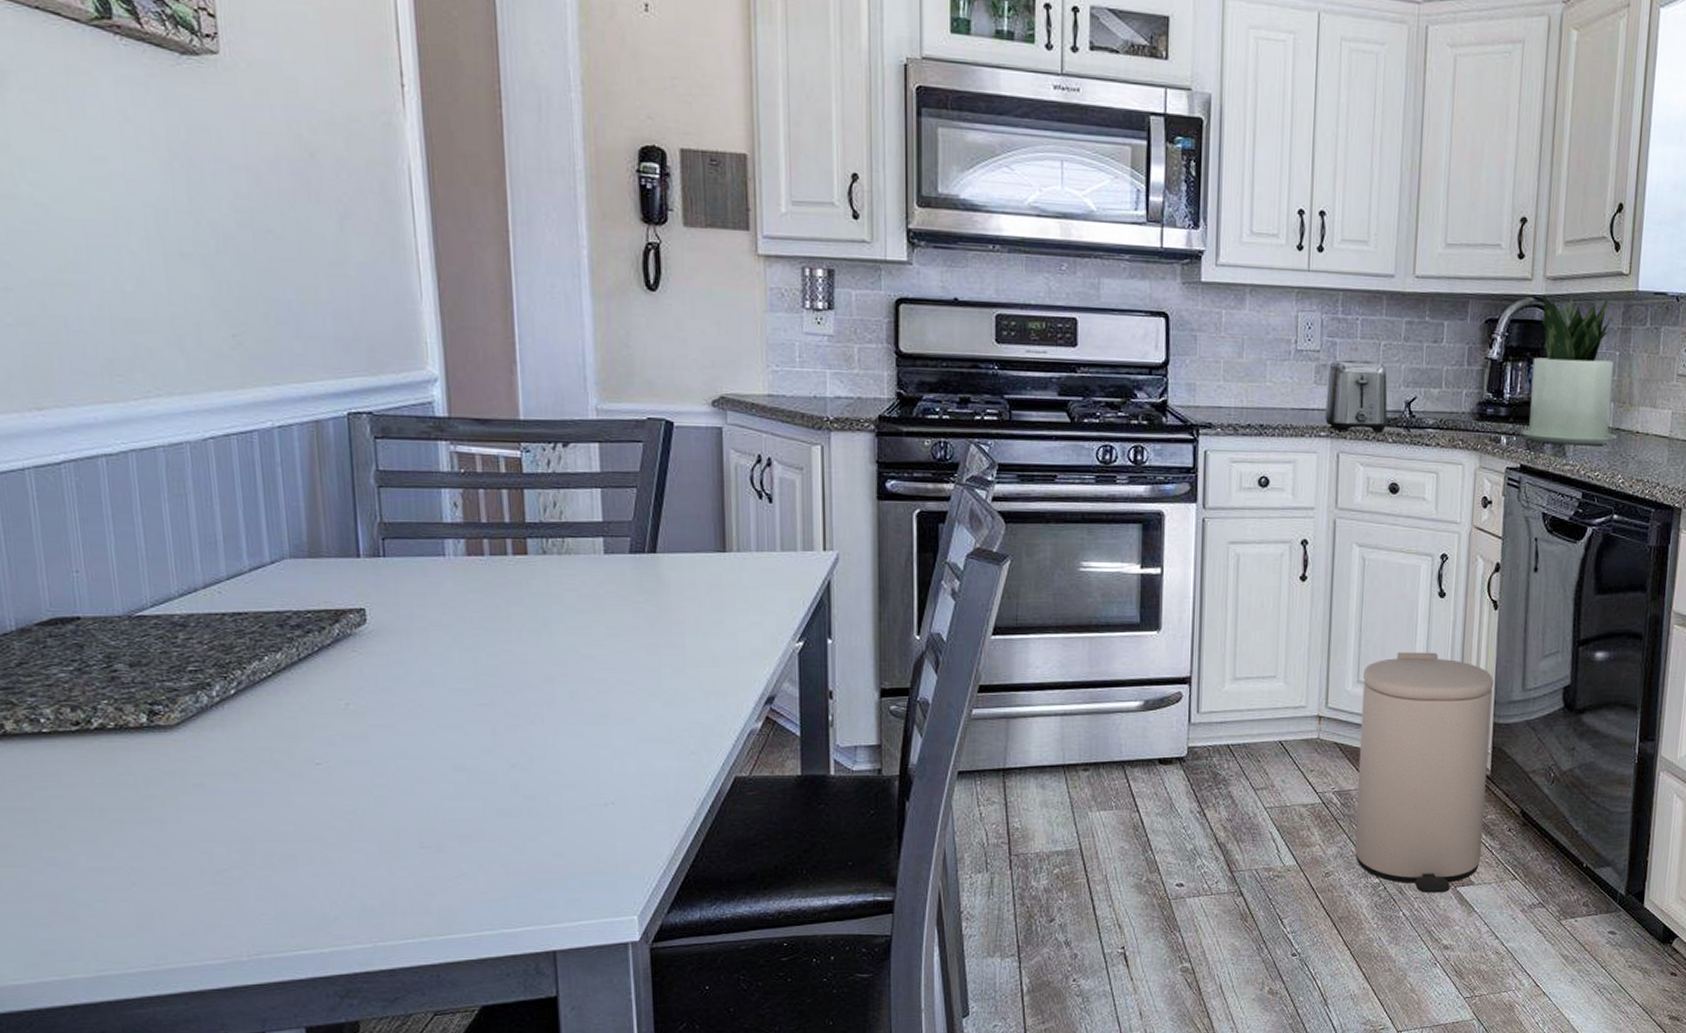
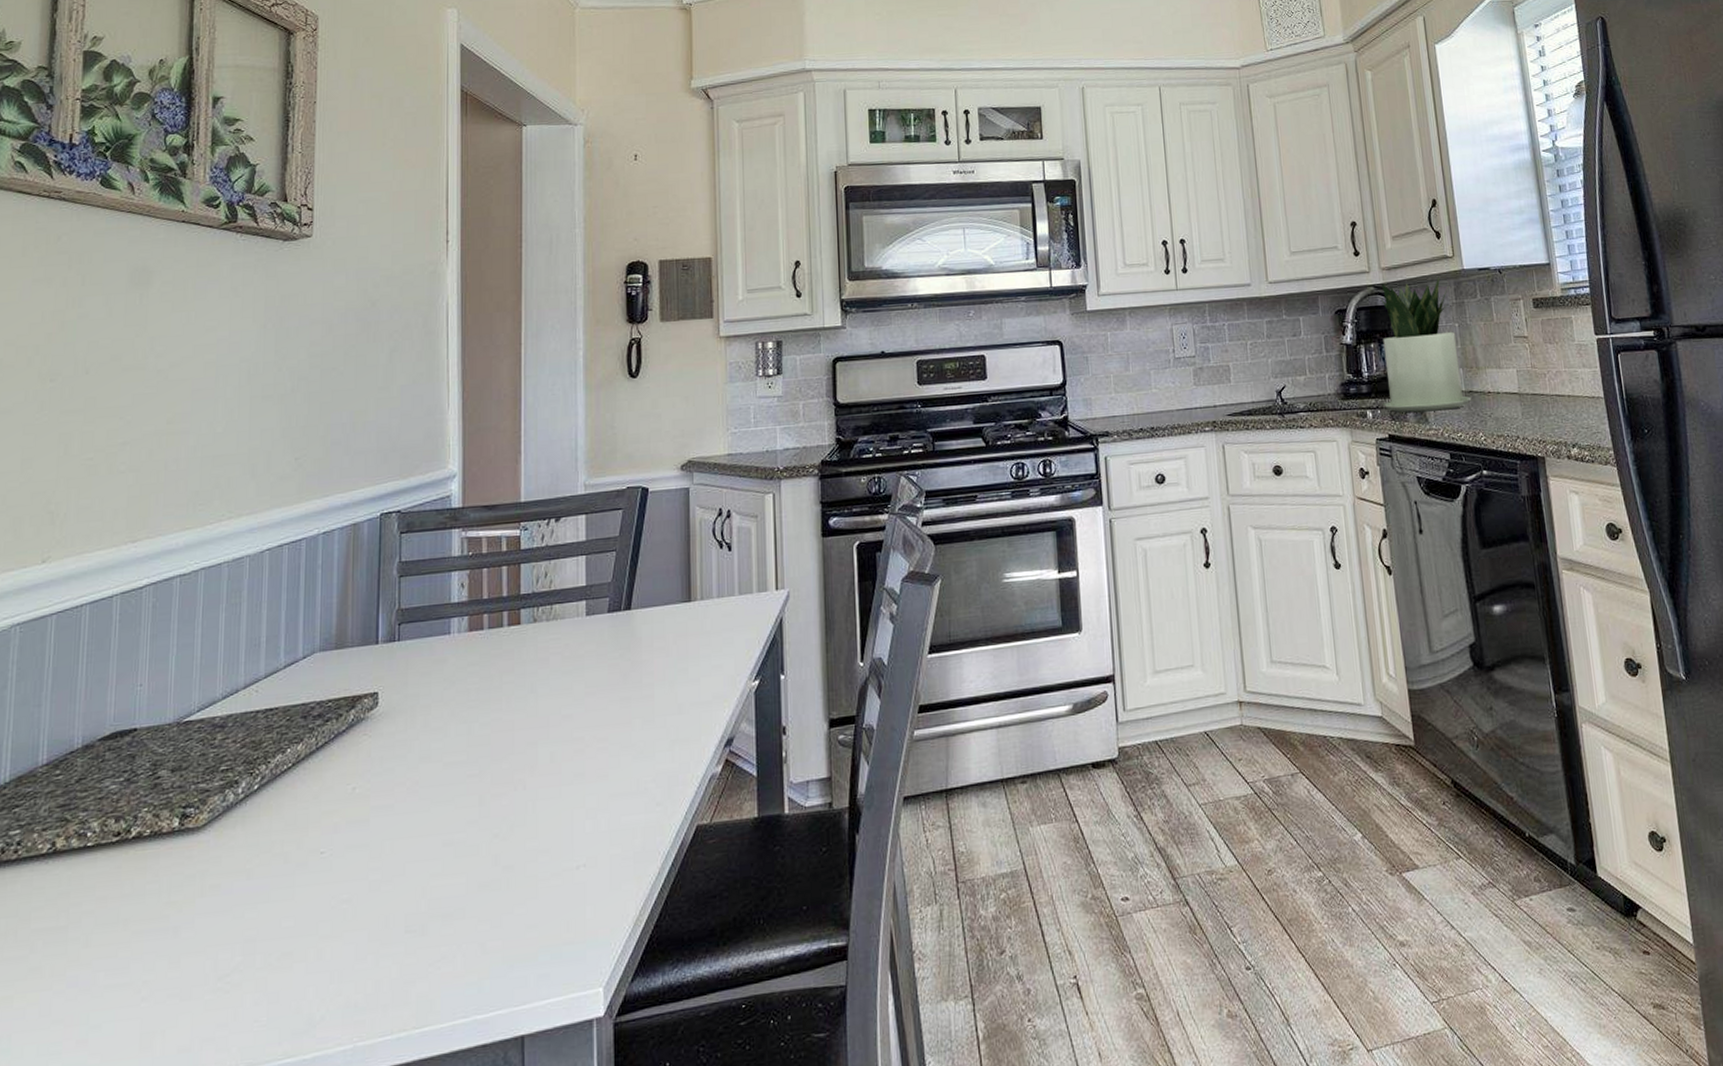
toaster: present [1325,359,1388,433] -> none [1205,358,1263,425]
pedal bin: present [1355,651,1493,893] -> none [1275,624,1421,884]

